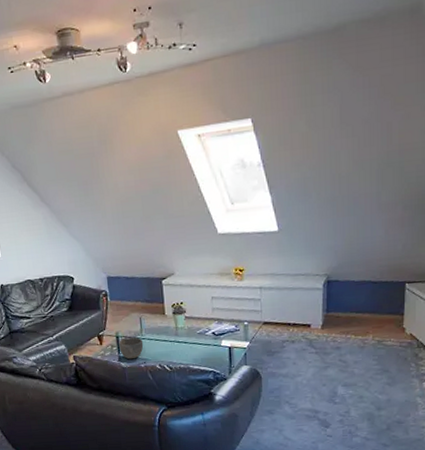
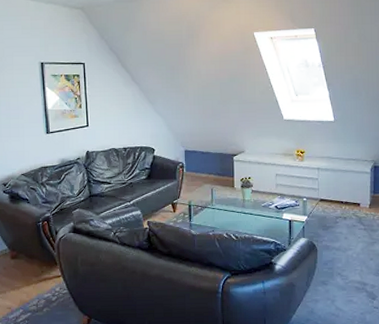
bowl: present [119,337,144,360] -> none [191,207,213,227]

